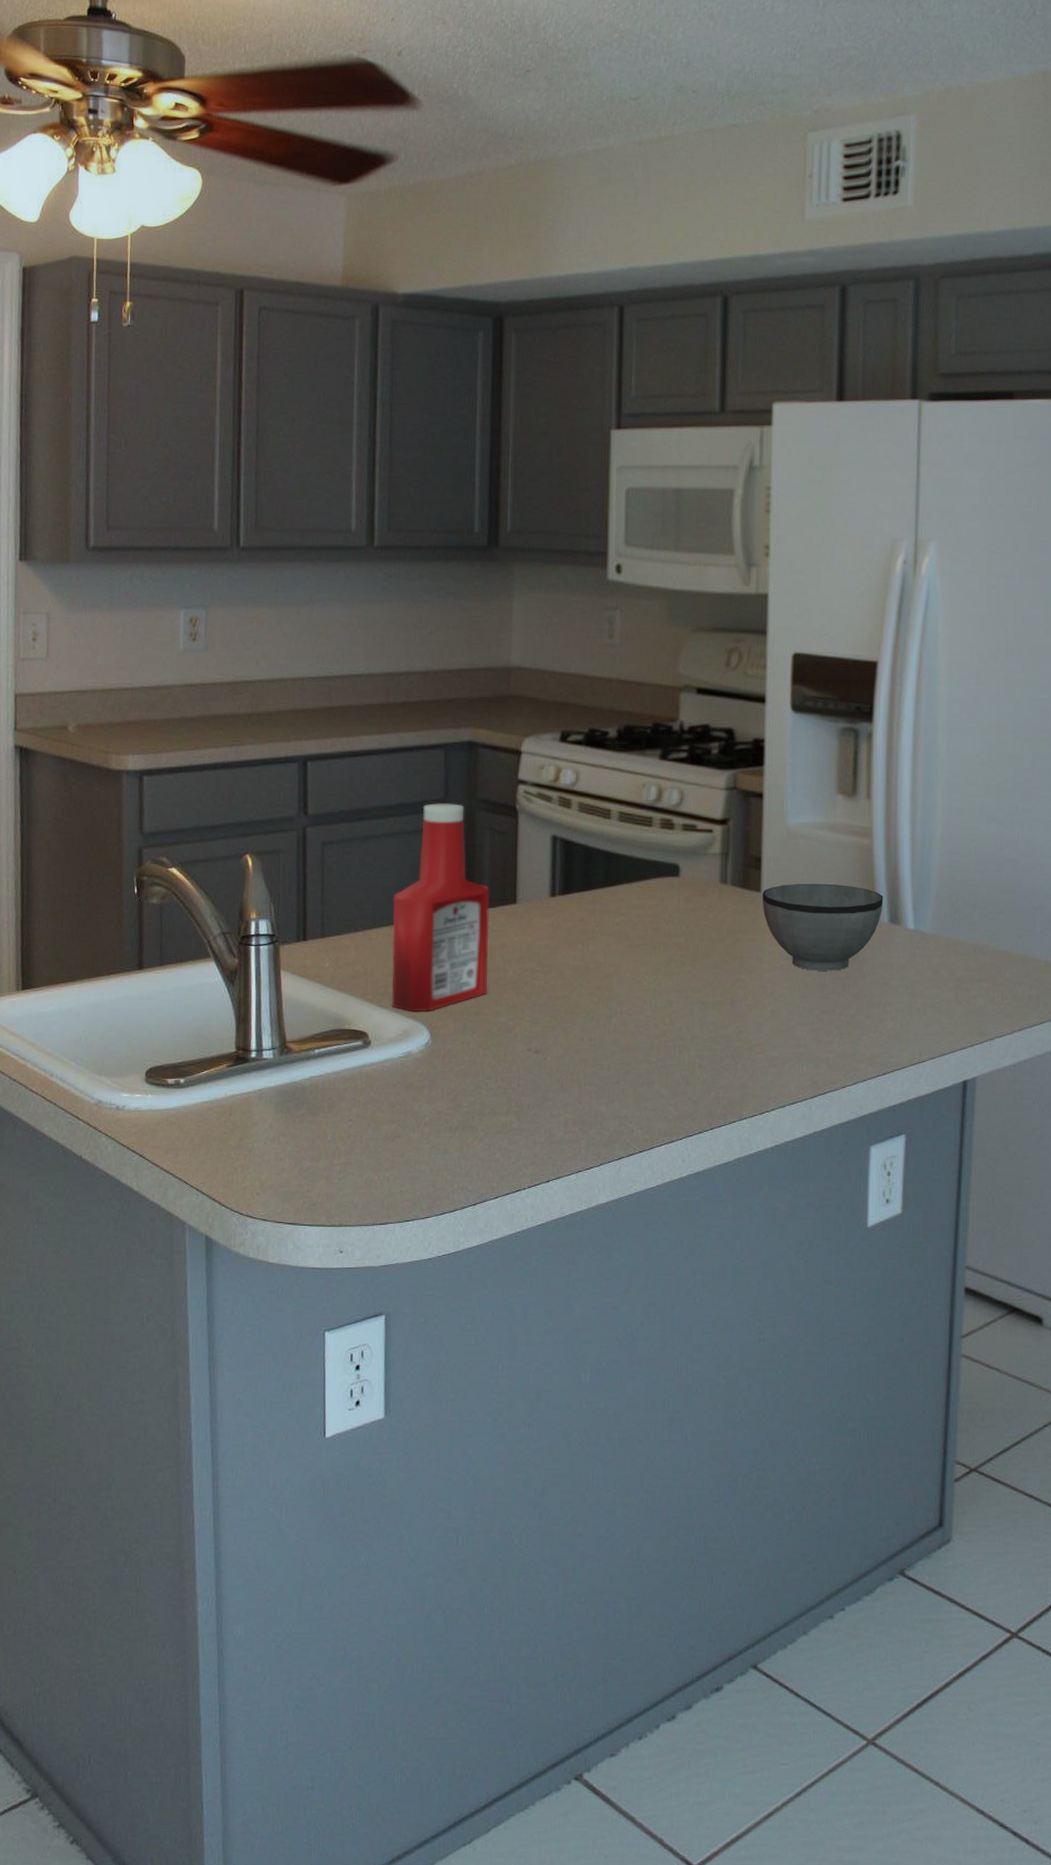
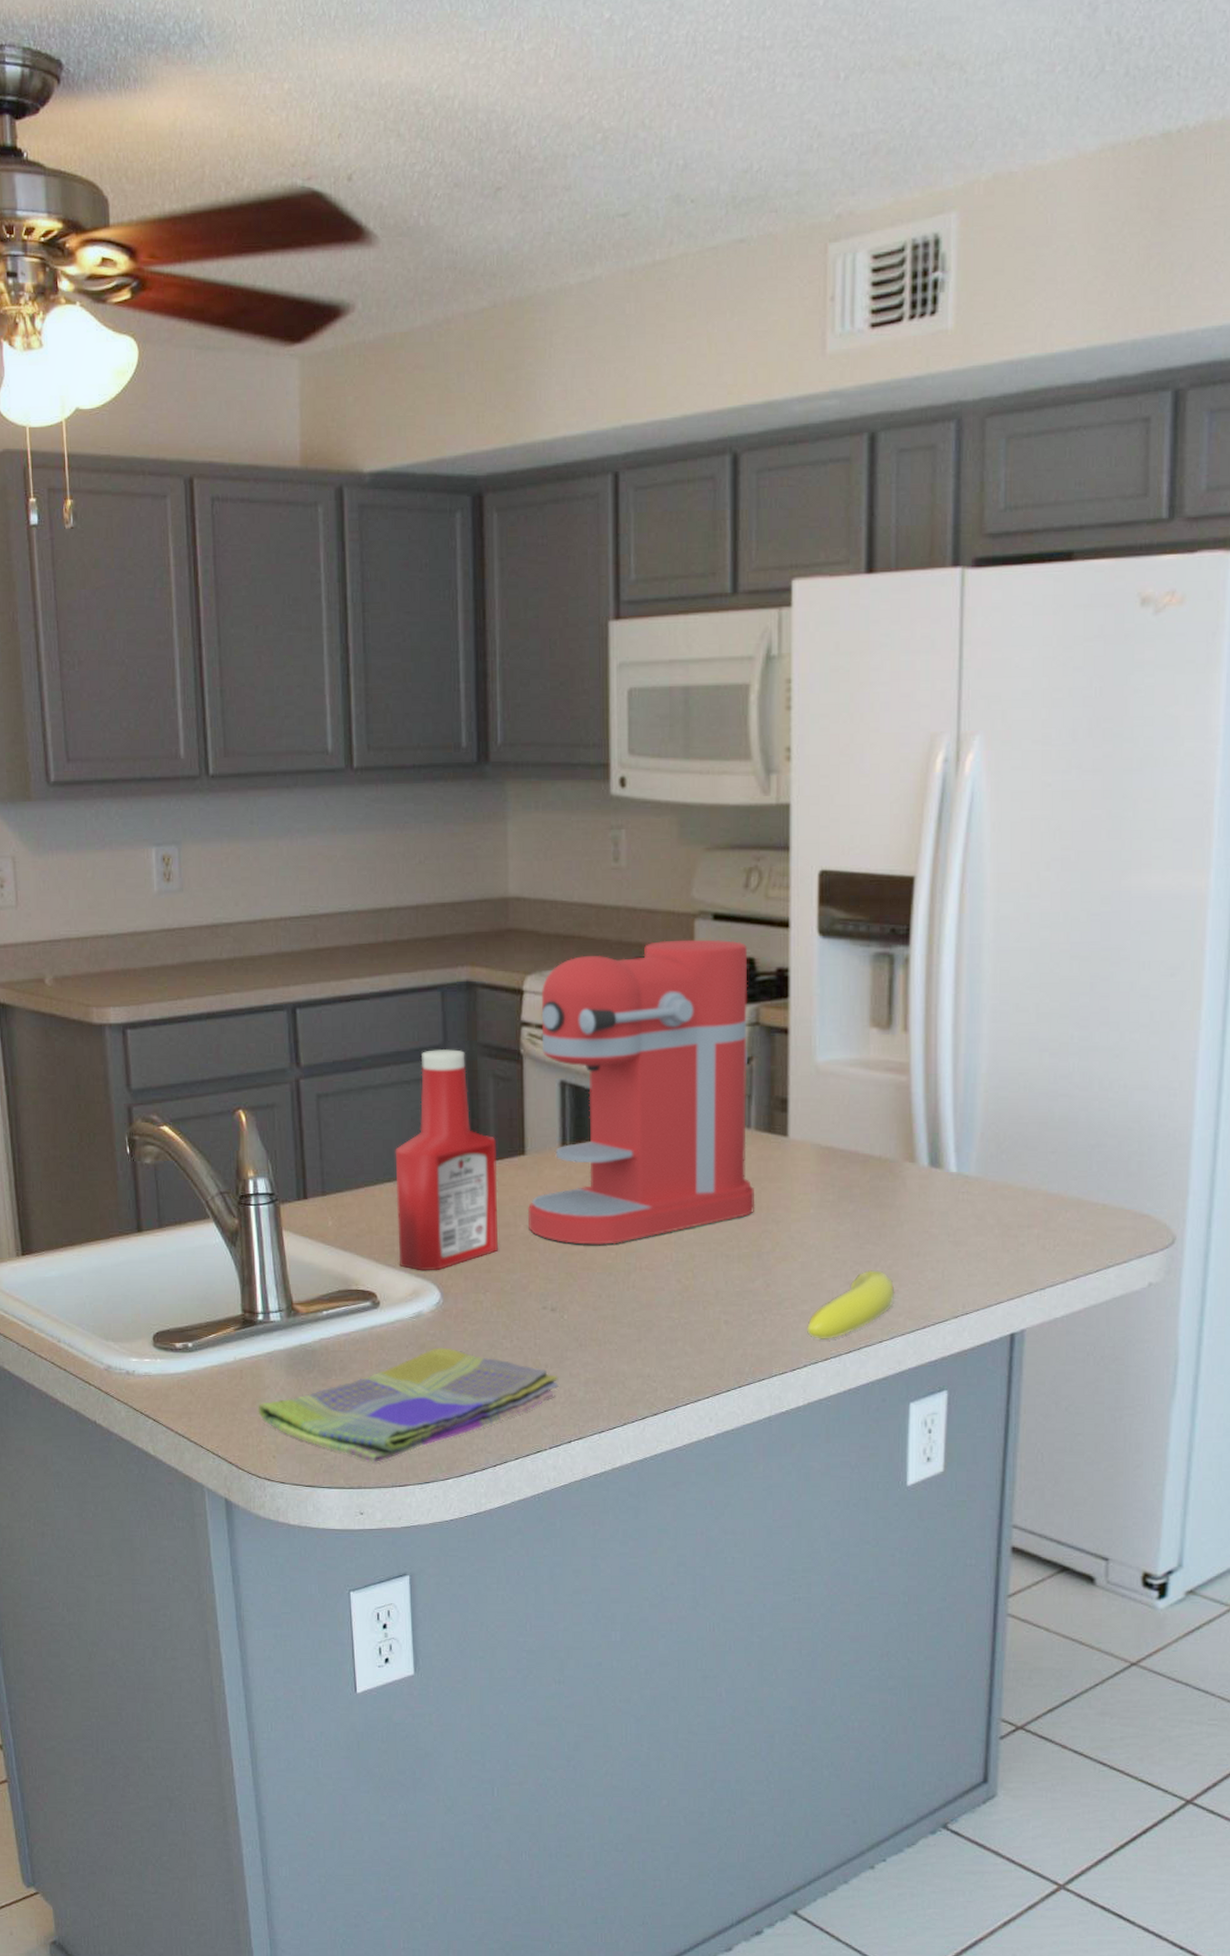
dish towel: none [244,1087,540,1200] -> present [258,1347,559,1462]
coffee maker: none [516,710,730,990] -> present [527,939,755,1245]
bowl: present [762,883,883,971] -> none [789,1125,923,1219]
banana: none [776,1019,857,1084] -> present [807,1270,895,1339]

